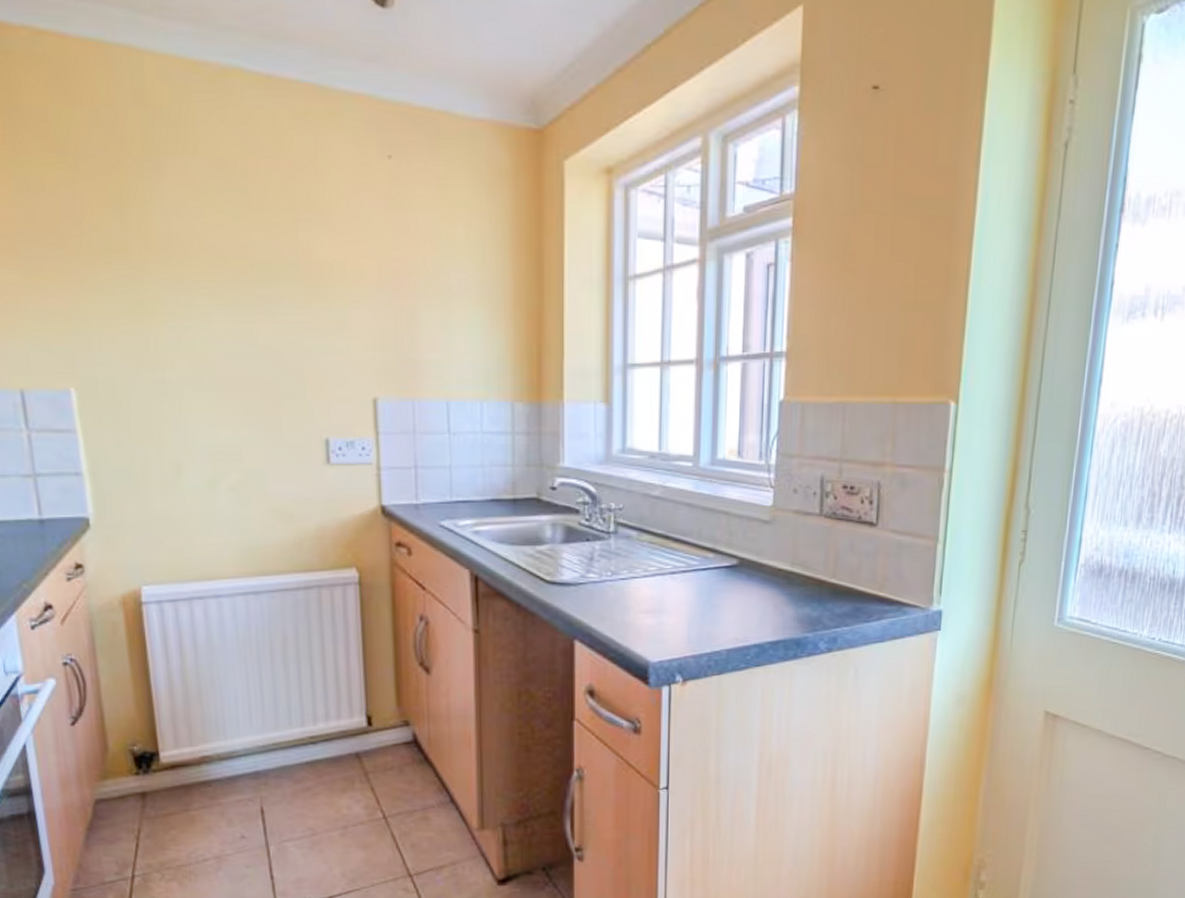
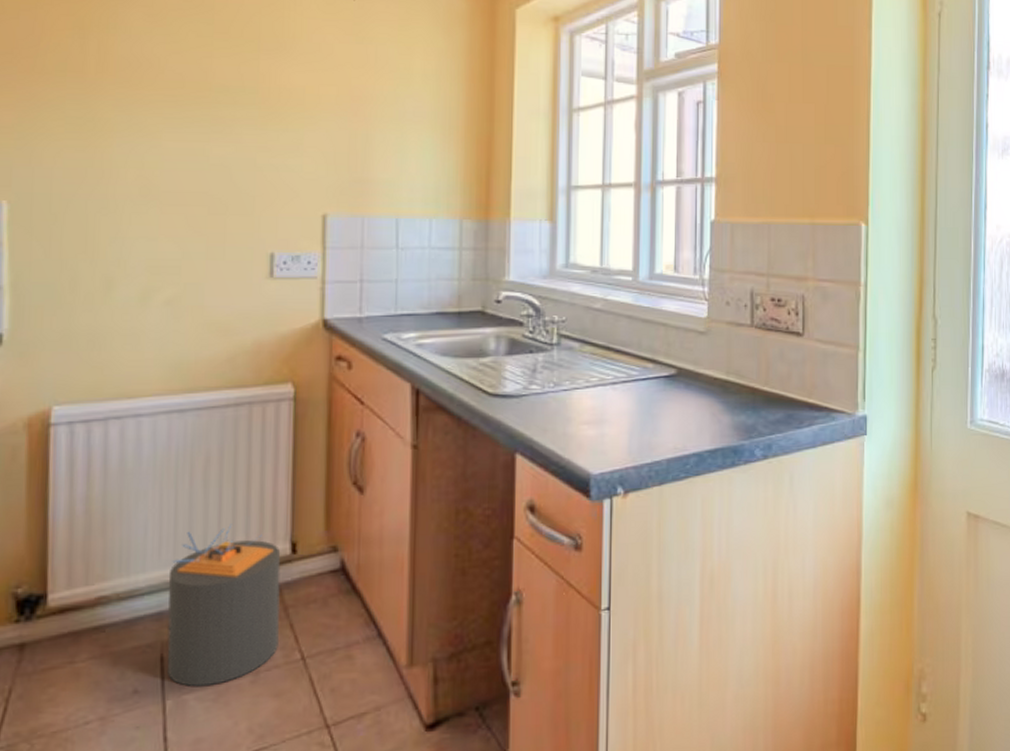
trash can: none [260,697,362,836] -> present [167,524,281,687]

